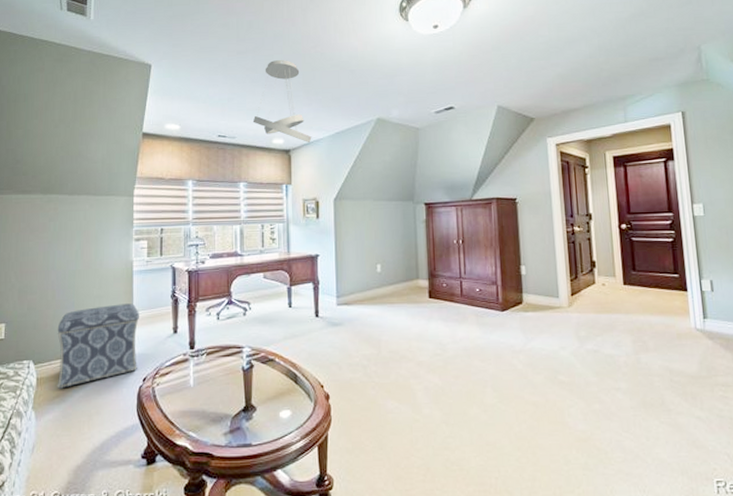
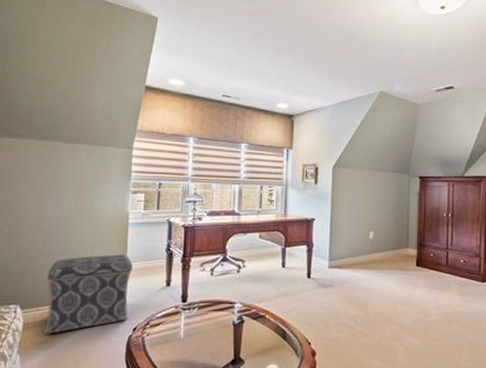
ceiling light fixture: present [252,60,312,143] -> none [258,25,316,110]

